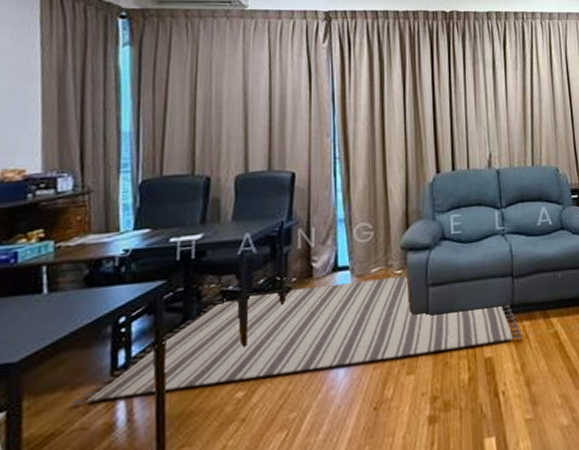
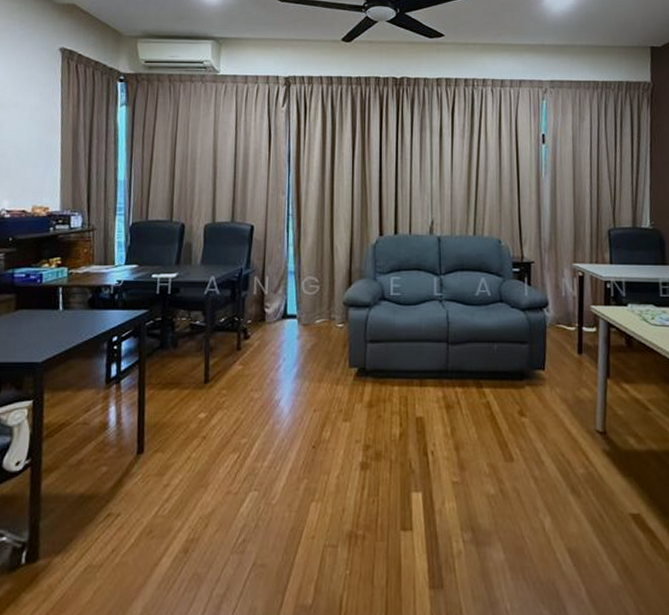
rug: present [70,276,522,406] -> none [77,329,453,405]

